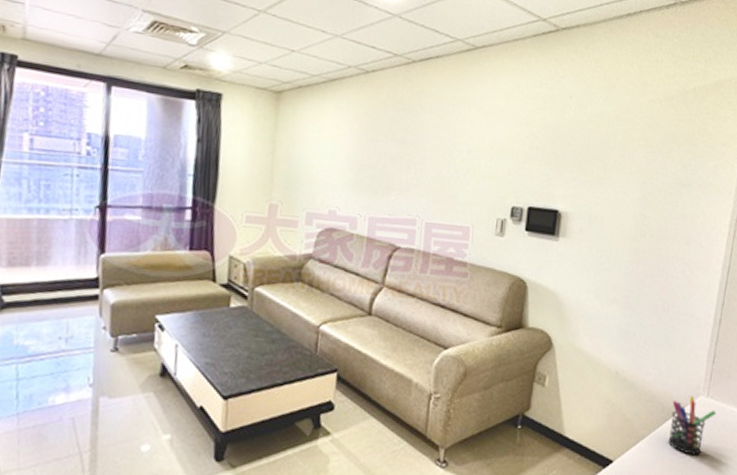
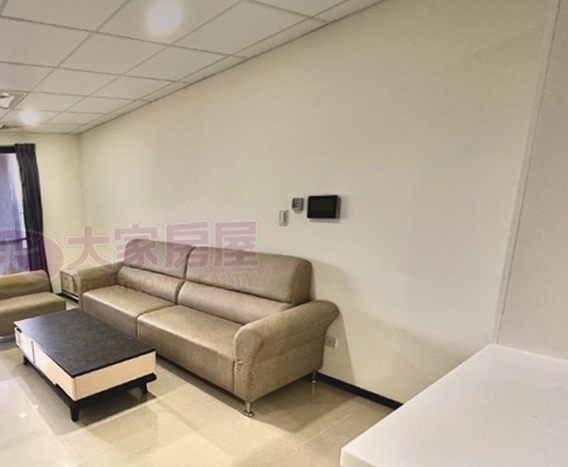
pen holder: present [668,396,716,456] -> none [457,344,506,395]

